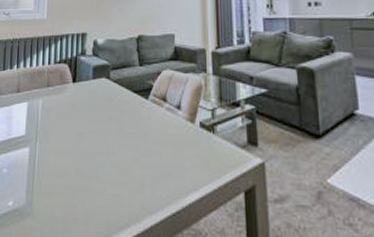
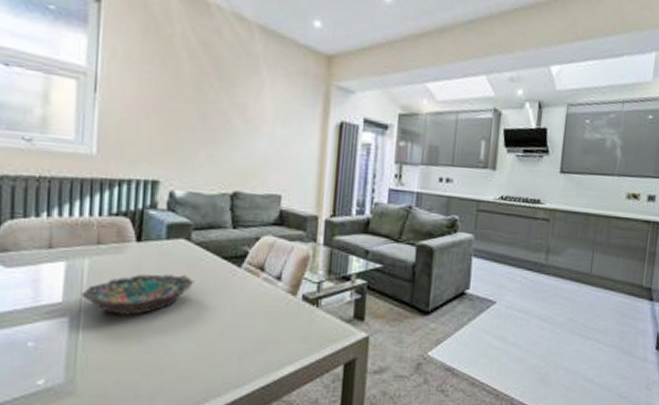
bowl: none [36,108,114,145] -> present [80,274,195,315]

